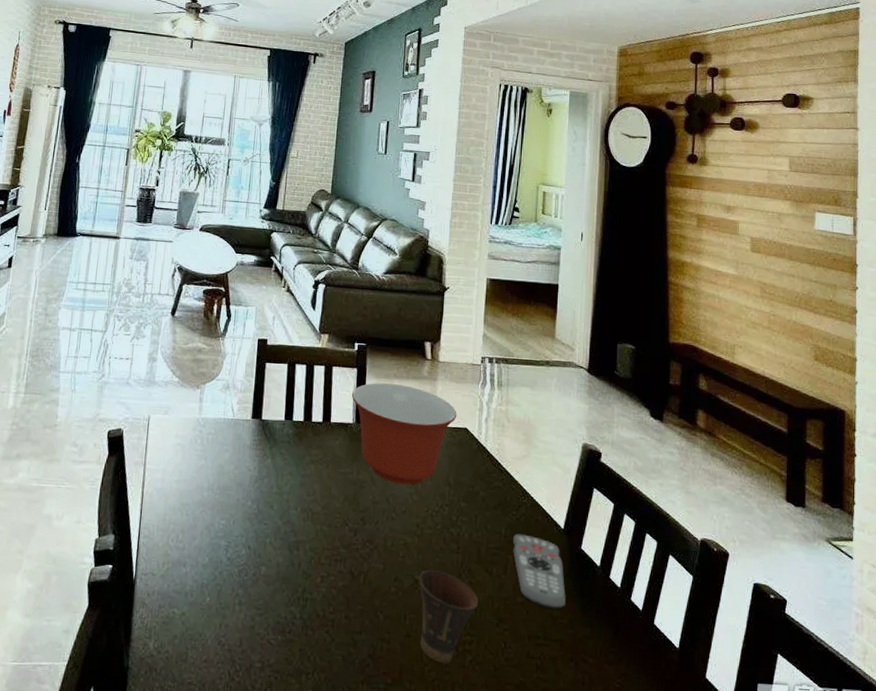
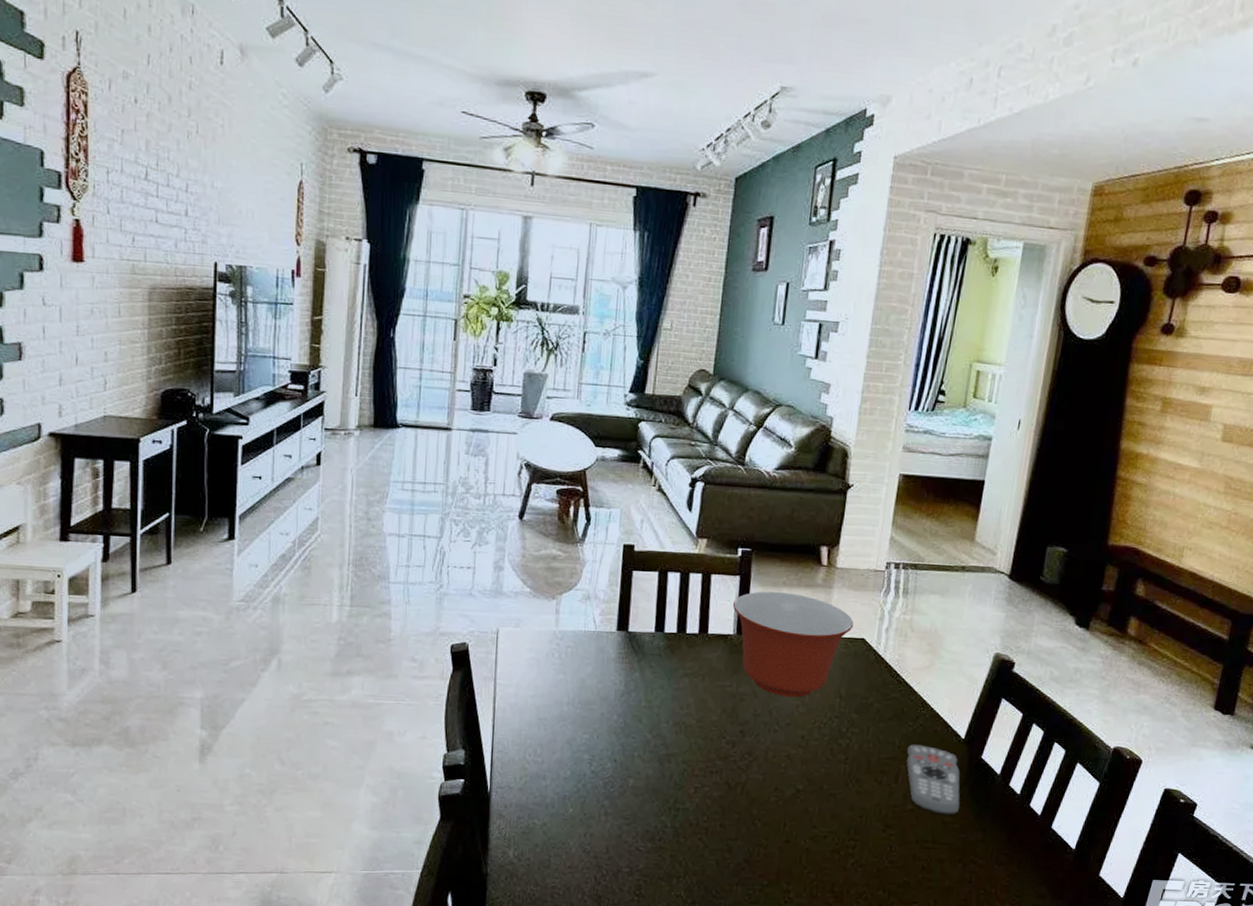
cup: present [419,570,479,664] -> none [799,780,866,867]

